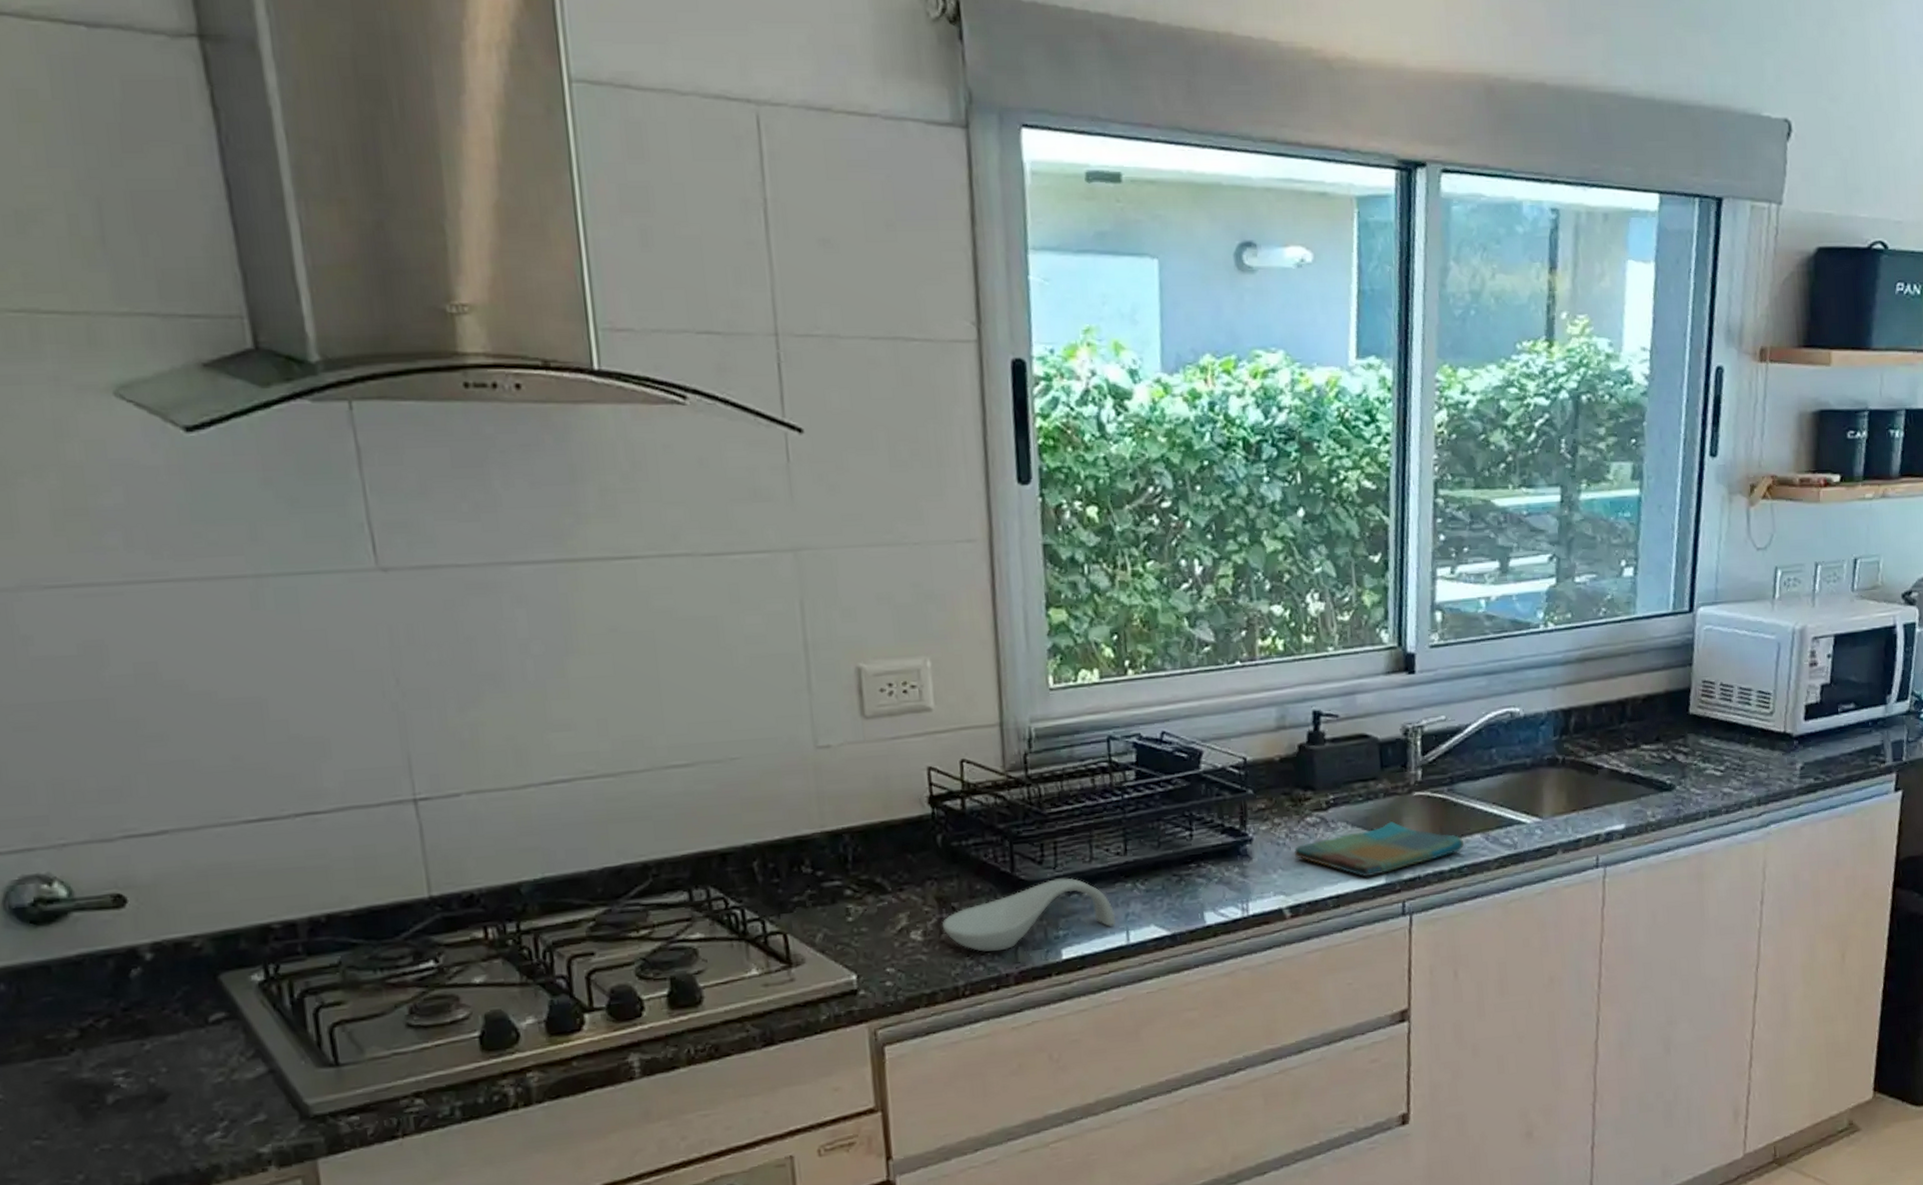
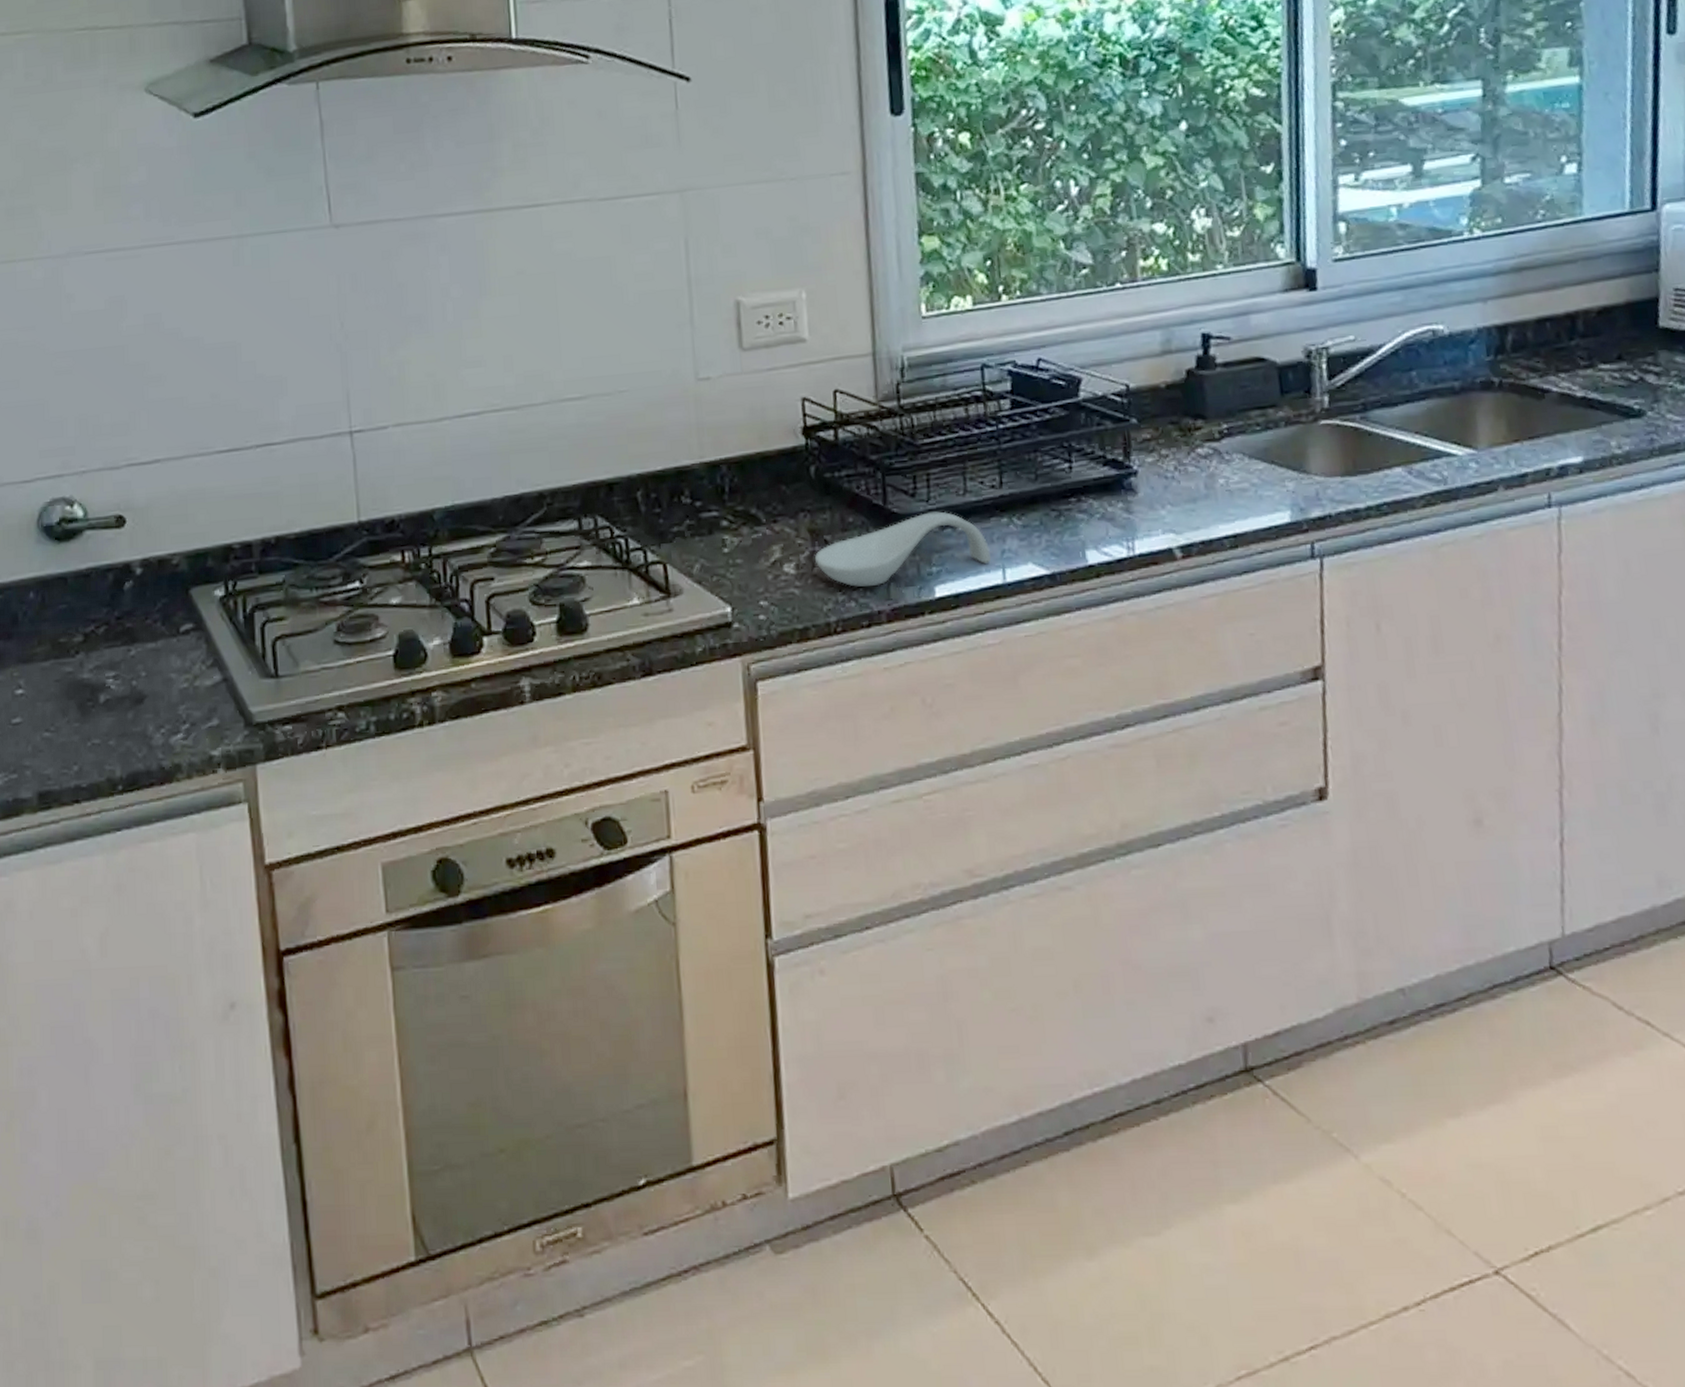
dish towel: present [1294,821,1464,877] -> none [1184,453,1382,515]

